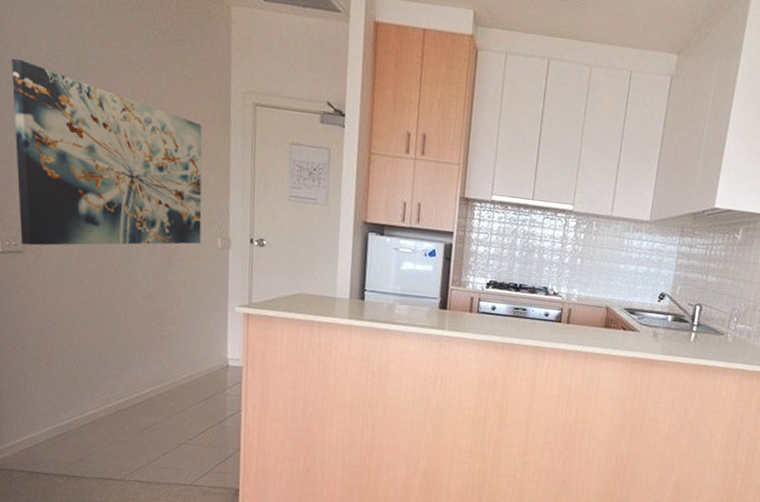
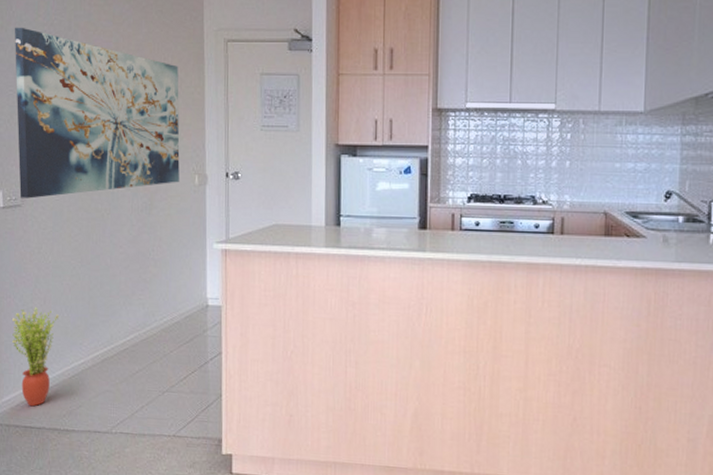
potted plant: none [15,357,67,453] -> present [12,308,59,407]

